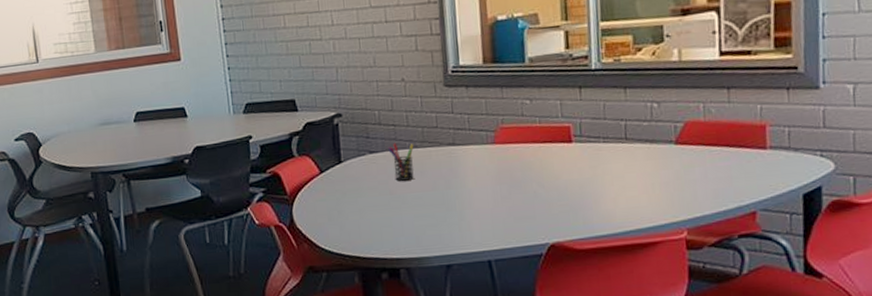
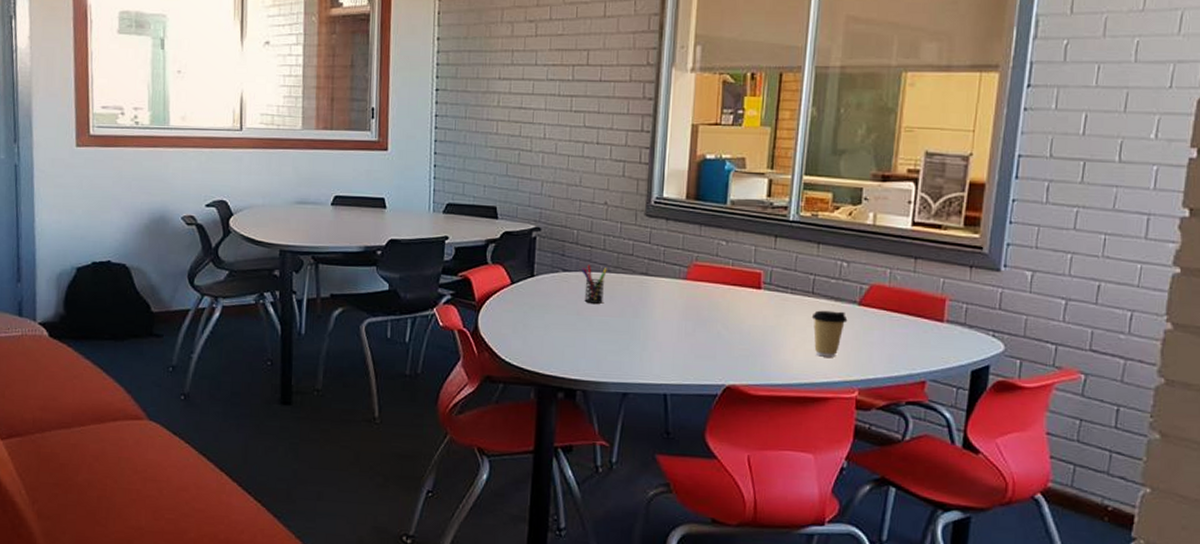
coffee cup: none [628,153,666,202] -> present [811,310,848,357]

